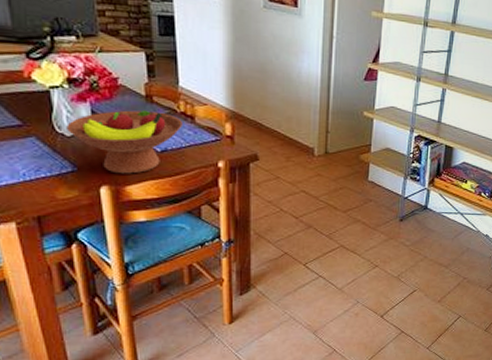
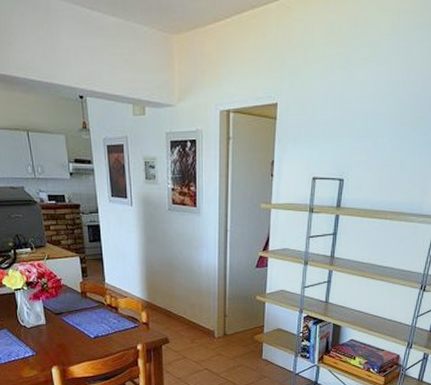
fruit bowl: present [67,109,183,174] -> none [27,304,109,357]

